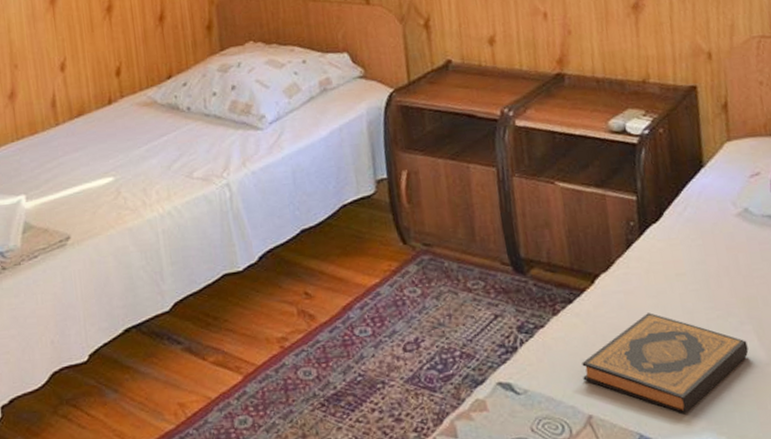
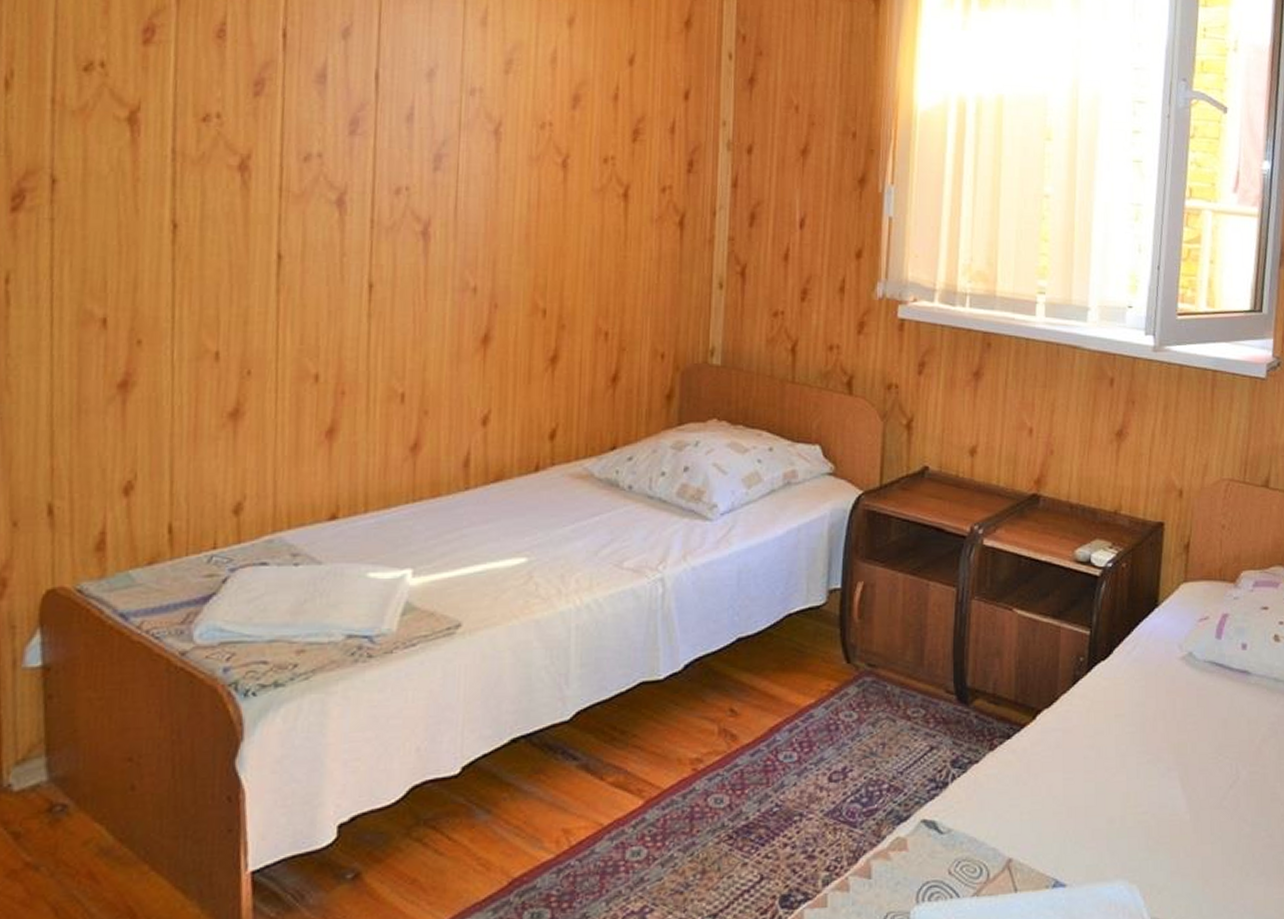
hardback book: present [582,312,749,413] -> none [1009,753,1171,859]

